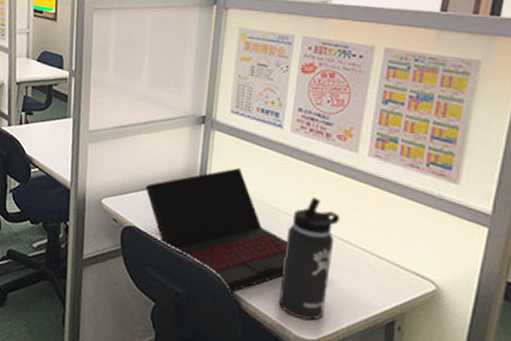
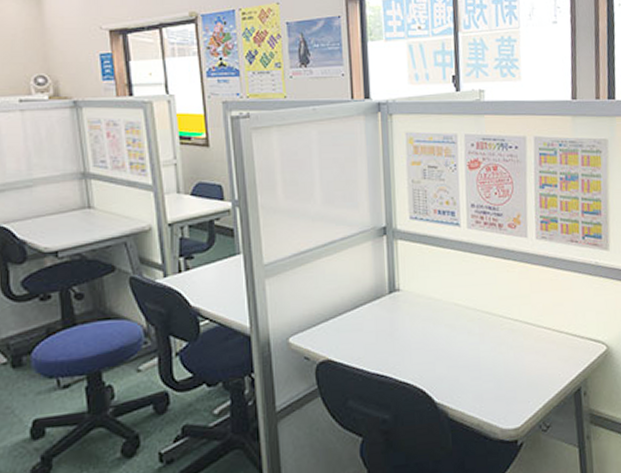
laptop: present [145,168,287,294] -> none [334,274,483,406]
thermos bottle: present [279,197,340,321] -> none [479,287,523,411]

